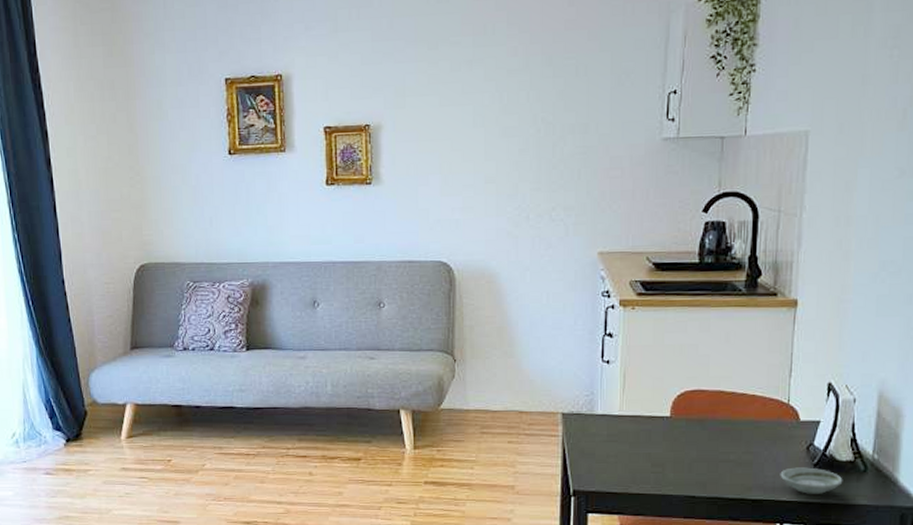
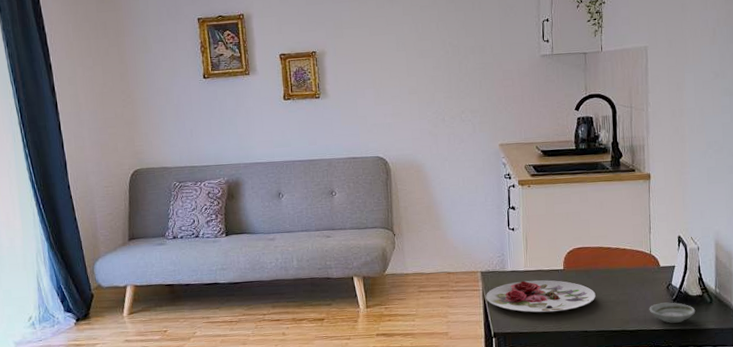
plate: none [566,427,710,470] -> present [486,280,596,313]

